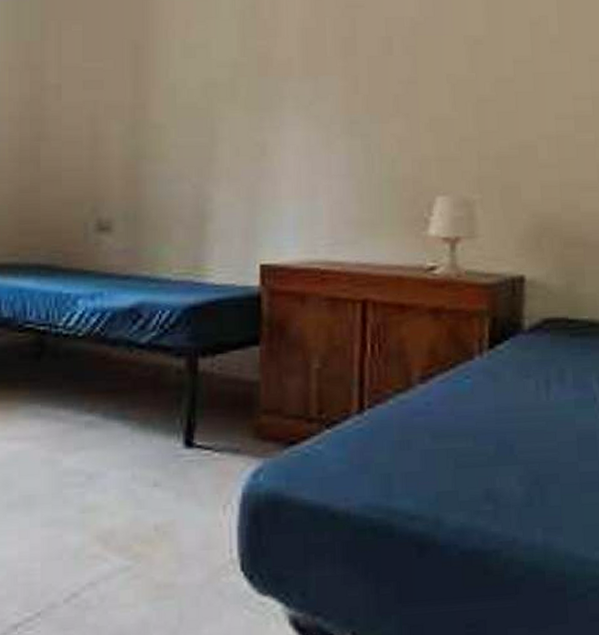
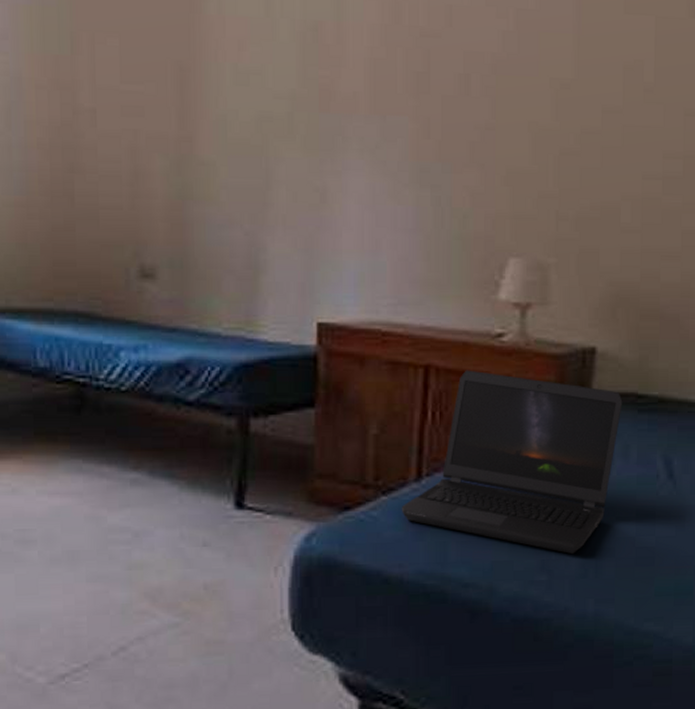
laptop computer: none [345,302,555,483] -> present [401,370,623,555]

